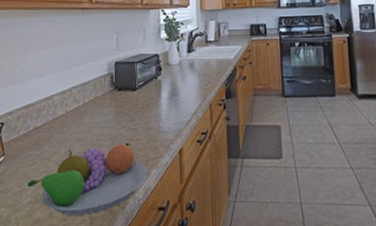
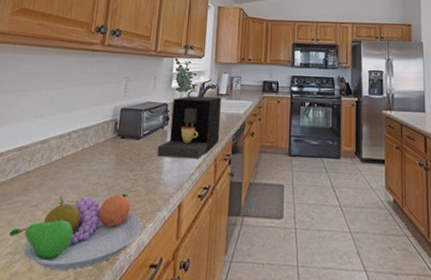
coffee maker: none [153,44,212,107] -> present [156,96,221,160]

